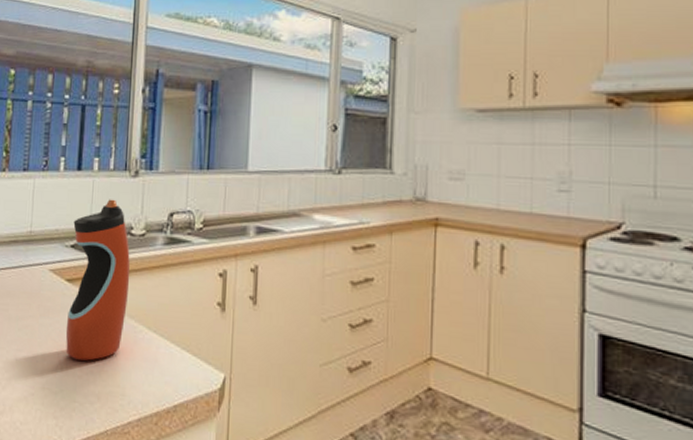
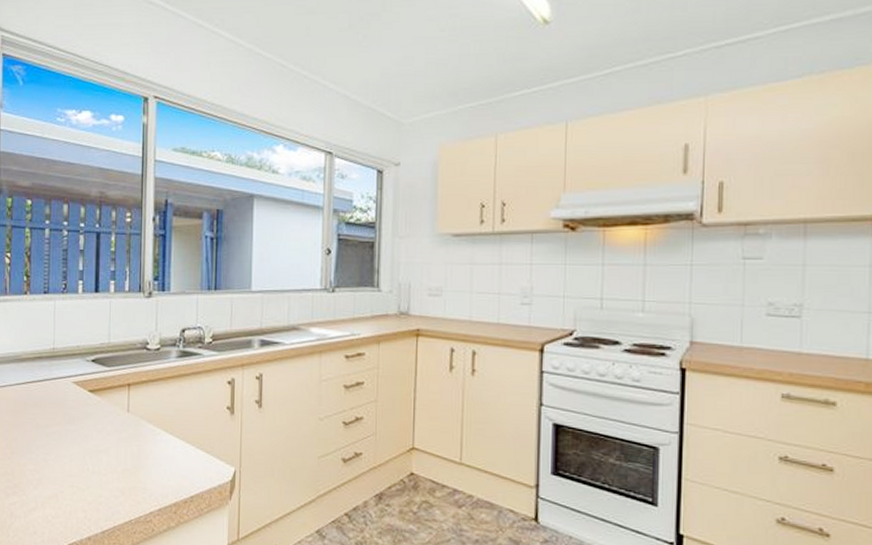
water bottle: present [65,199,131,361] -> none [90,318,148,461]

